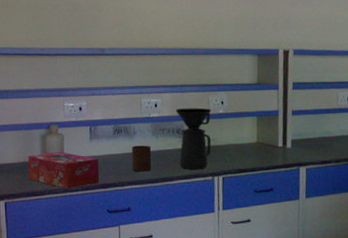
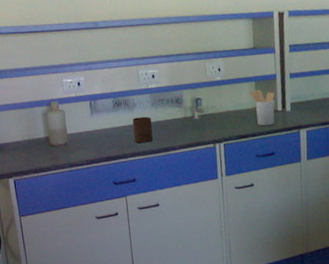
tissue box: present [28,152,100,189] -> none [32,128,104,164]
coffee maker: present [175,107,211,169] -> none [173,76,211,138]
utensil holder: none [250,125,276,162] -> present [249,89,275,126]

